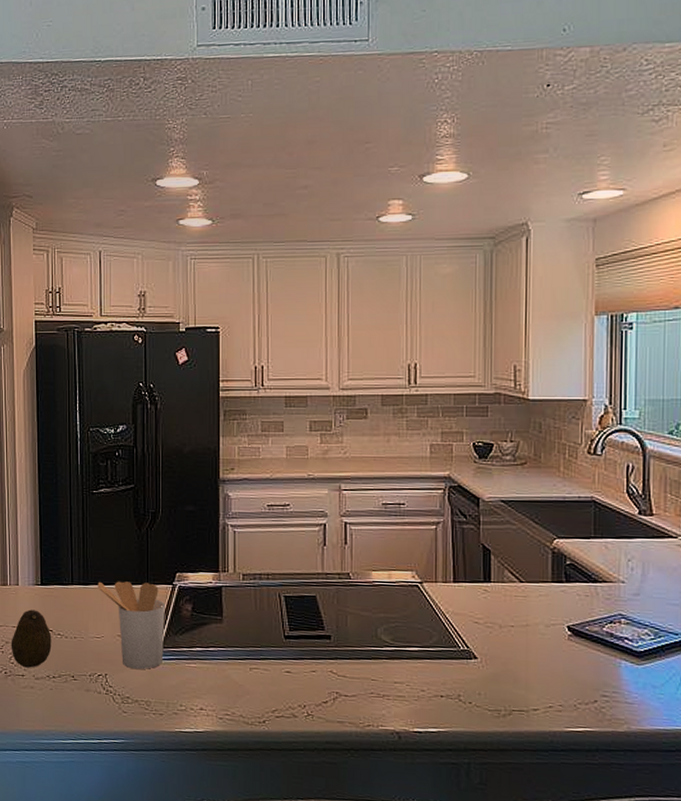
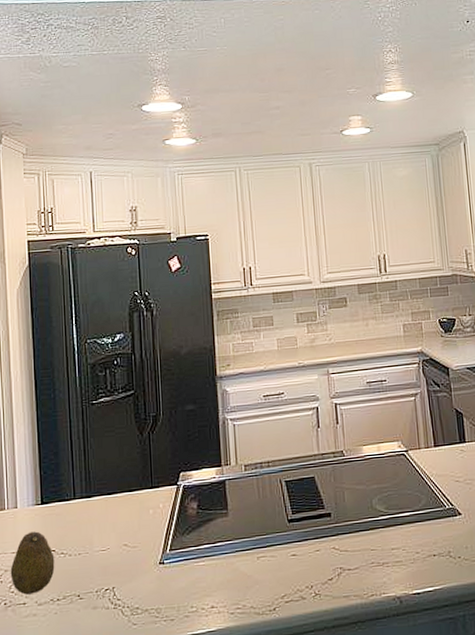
utensil holder: present [97,581,165,670] -> none [101,486,172,578]

